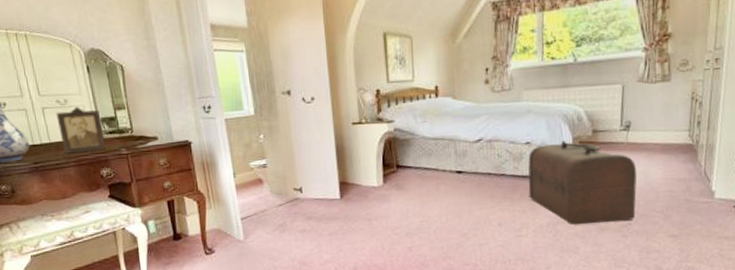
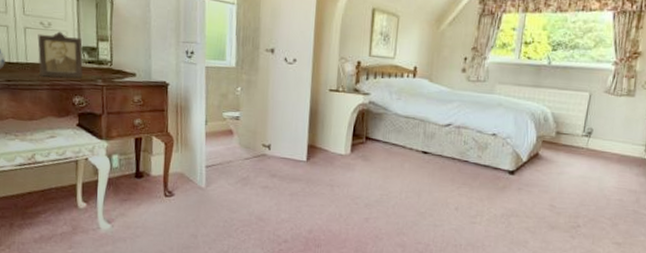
wooden chest: present [528,140,637,224] -> none [487,137,592,223]

